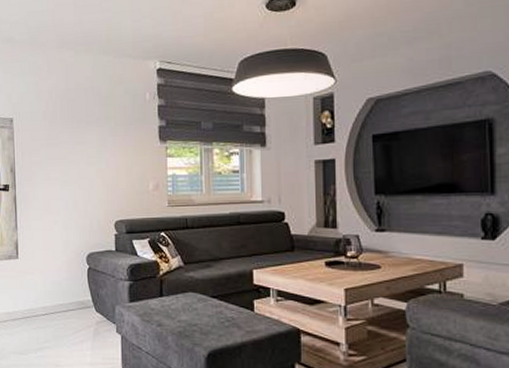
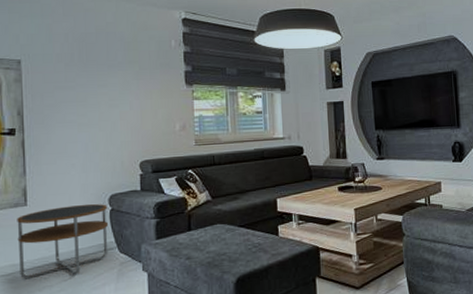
side table: none [10,262,87,328] -> present [17,204,109,279]

